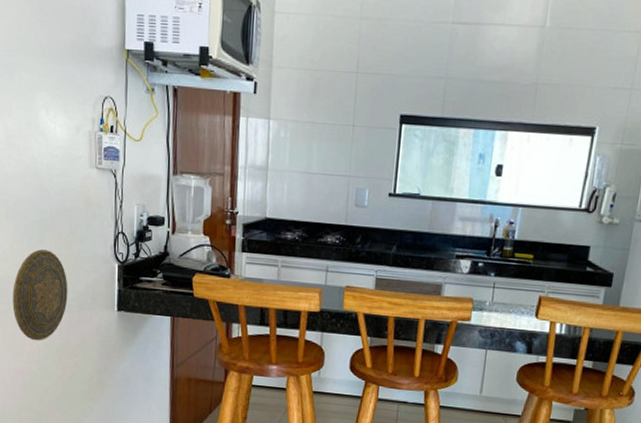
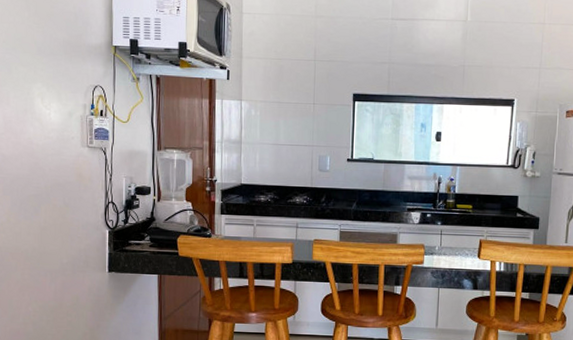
decorative plate: present [12,249,68,341] -> none [9,220,62,304]

